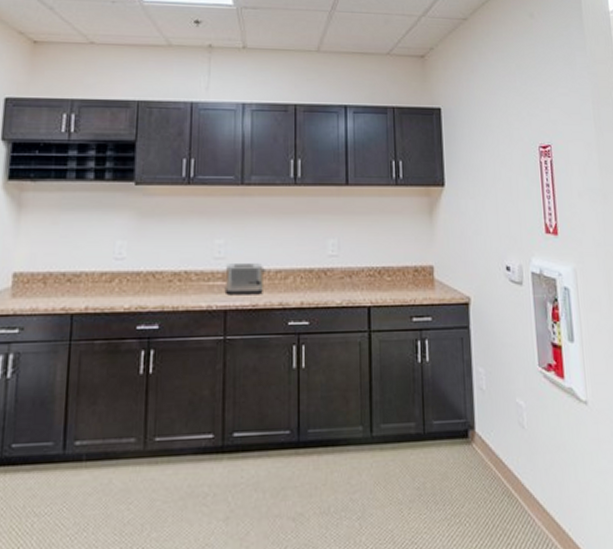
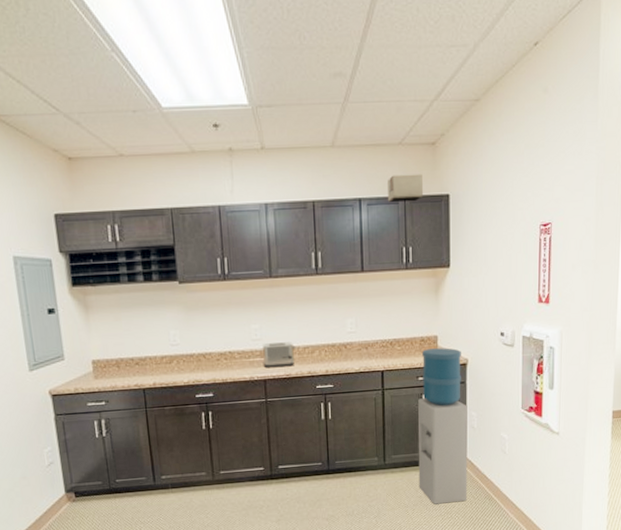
box: none [374,84,414,113] -> present [386,173,424,203]
water cooler: none [412,281,480,502] -> present [417,347,468,505]

